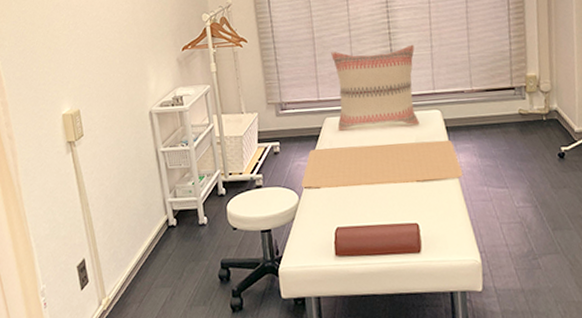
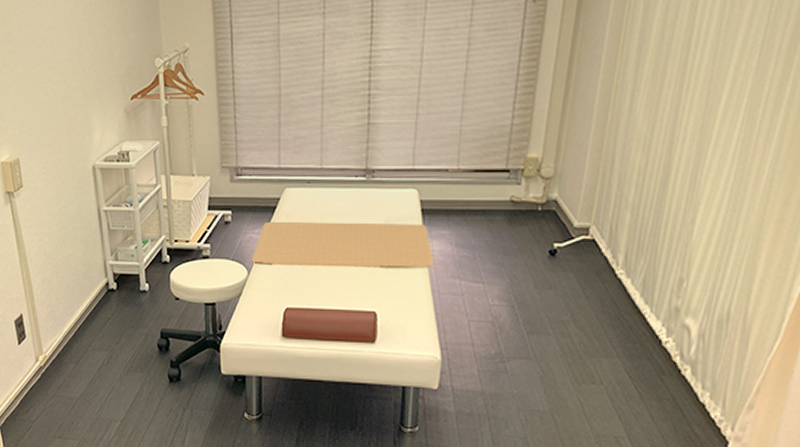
pillow: present [331,44,420,131] -> none [298,110,396,205]

